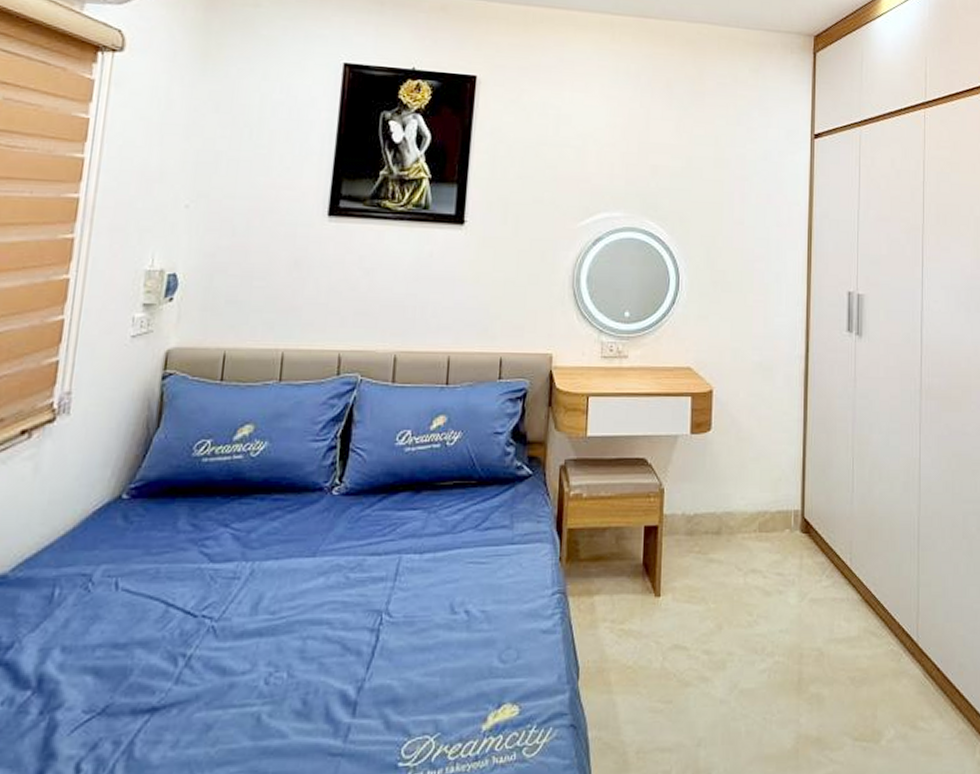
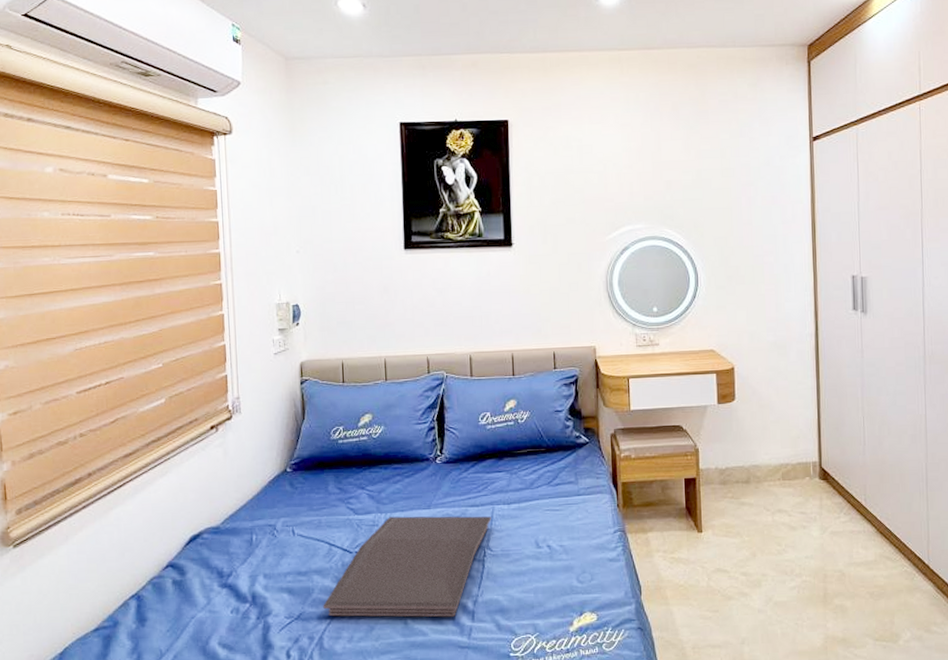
serving tray: none [142,566,396,711] -> present [323,516,491,617]

